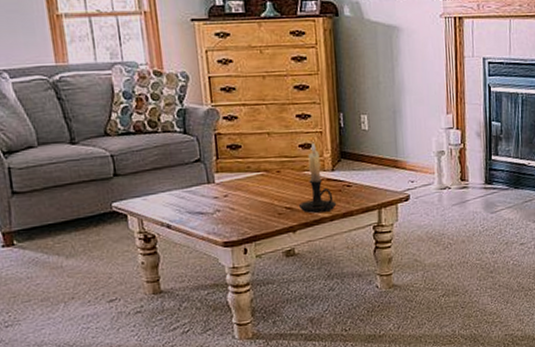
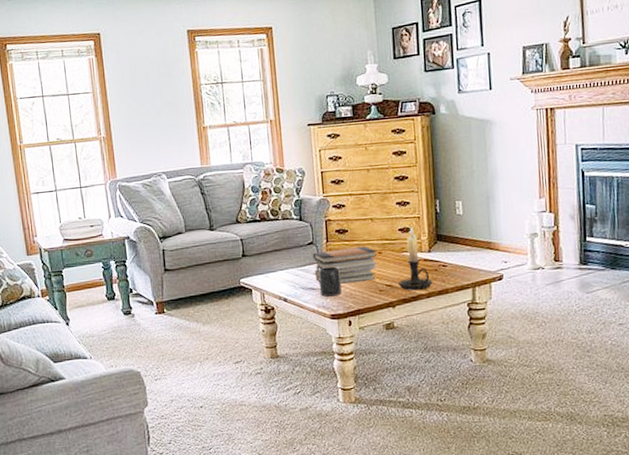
book stack: none [200,164,276,207] -> present [312,246,378,284]
mug: none [207,187,235,222] -> present [318,266,342,297]

